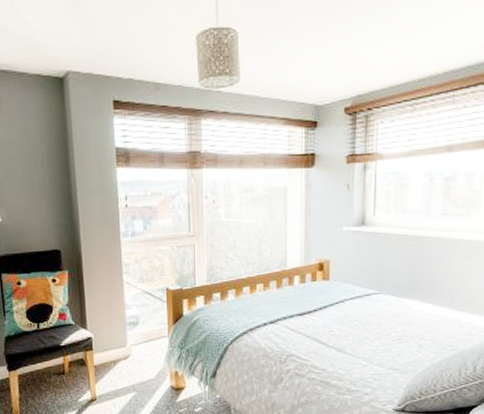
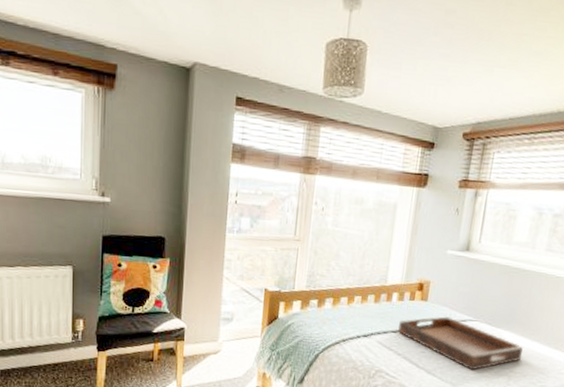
serving tray: none [304,293,431,343] -> present [398,316,523,370]

